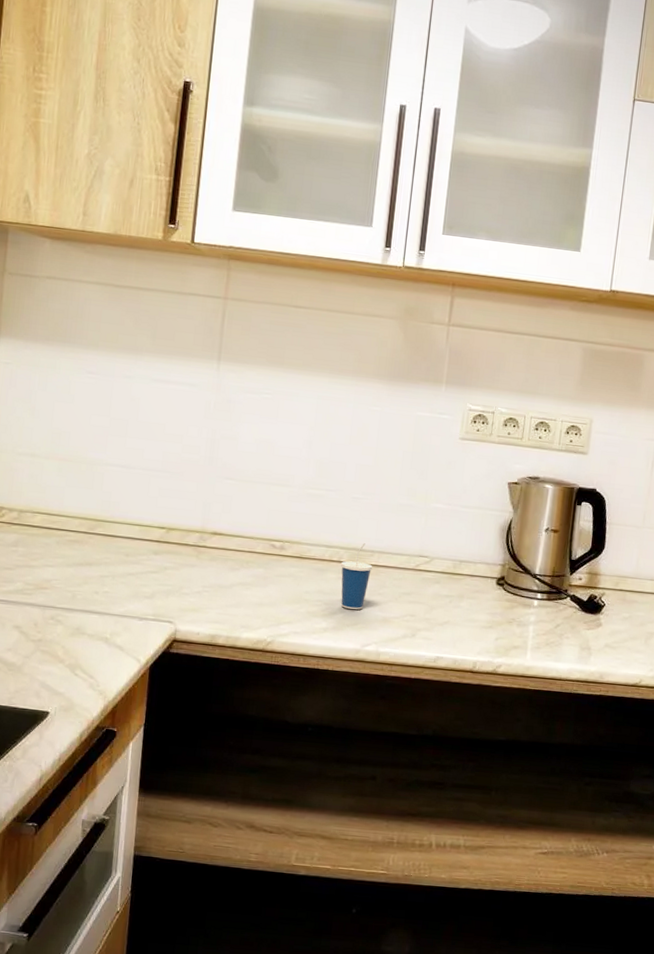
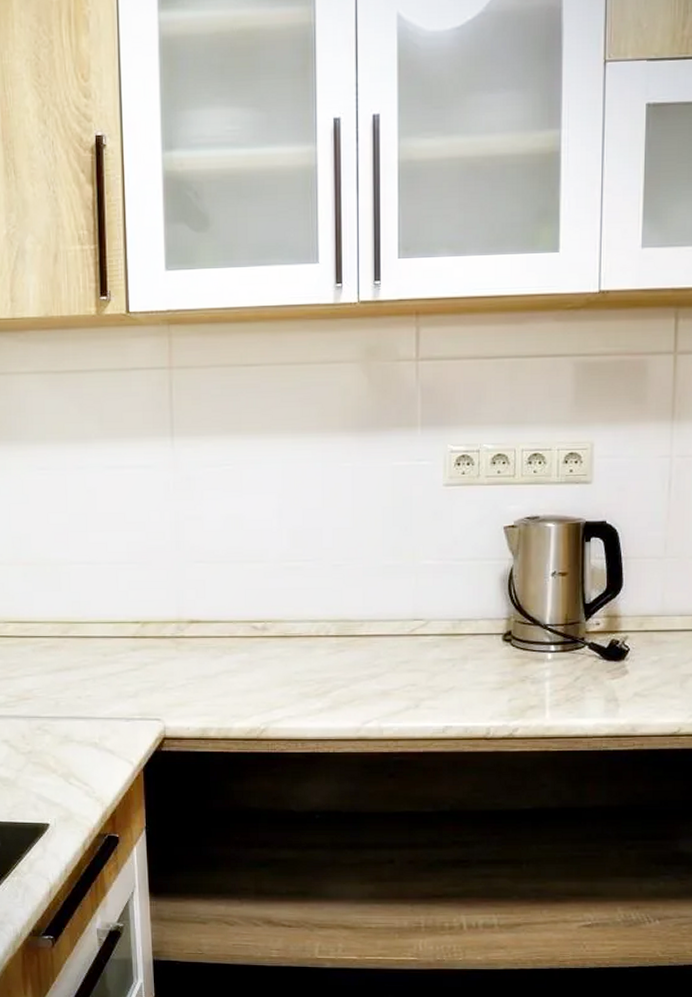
cup: present [340,543,373,610] -> none [328,613,364,685]

